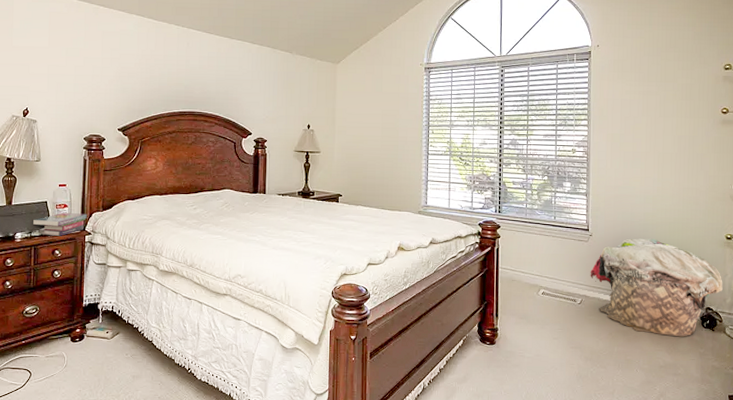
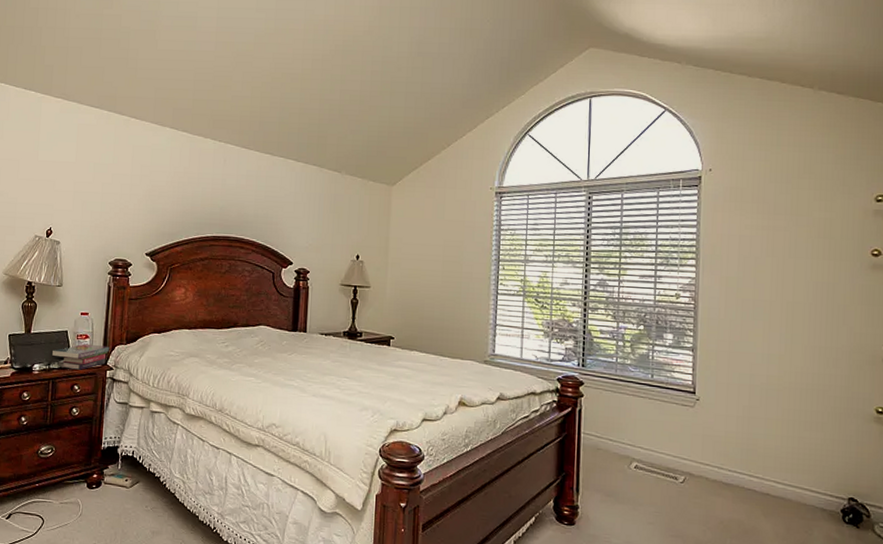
laundry basket: present [590,238,723,337] -> none [696,406,872,533]

